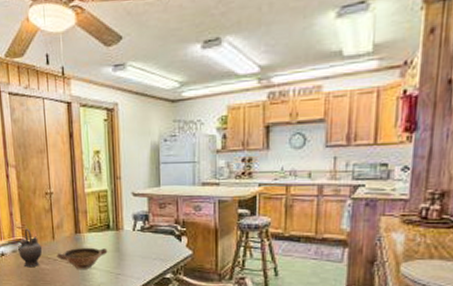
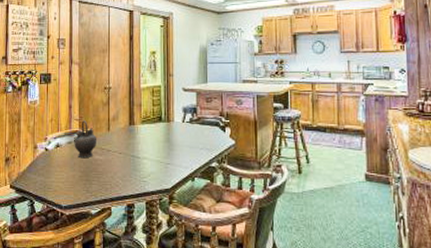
bowl: present [57,247,108,270] -> none [111,138,159,160]

